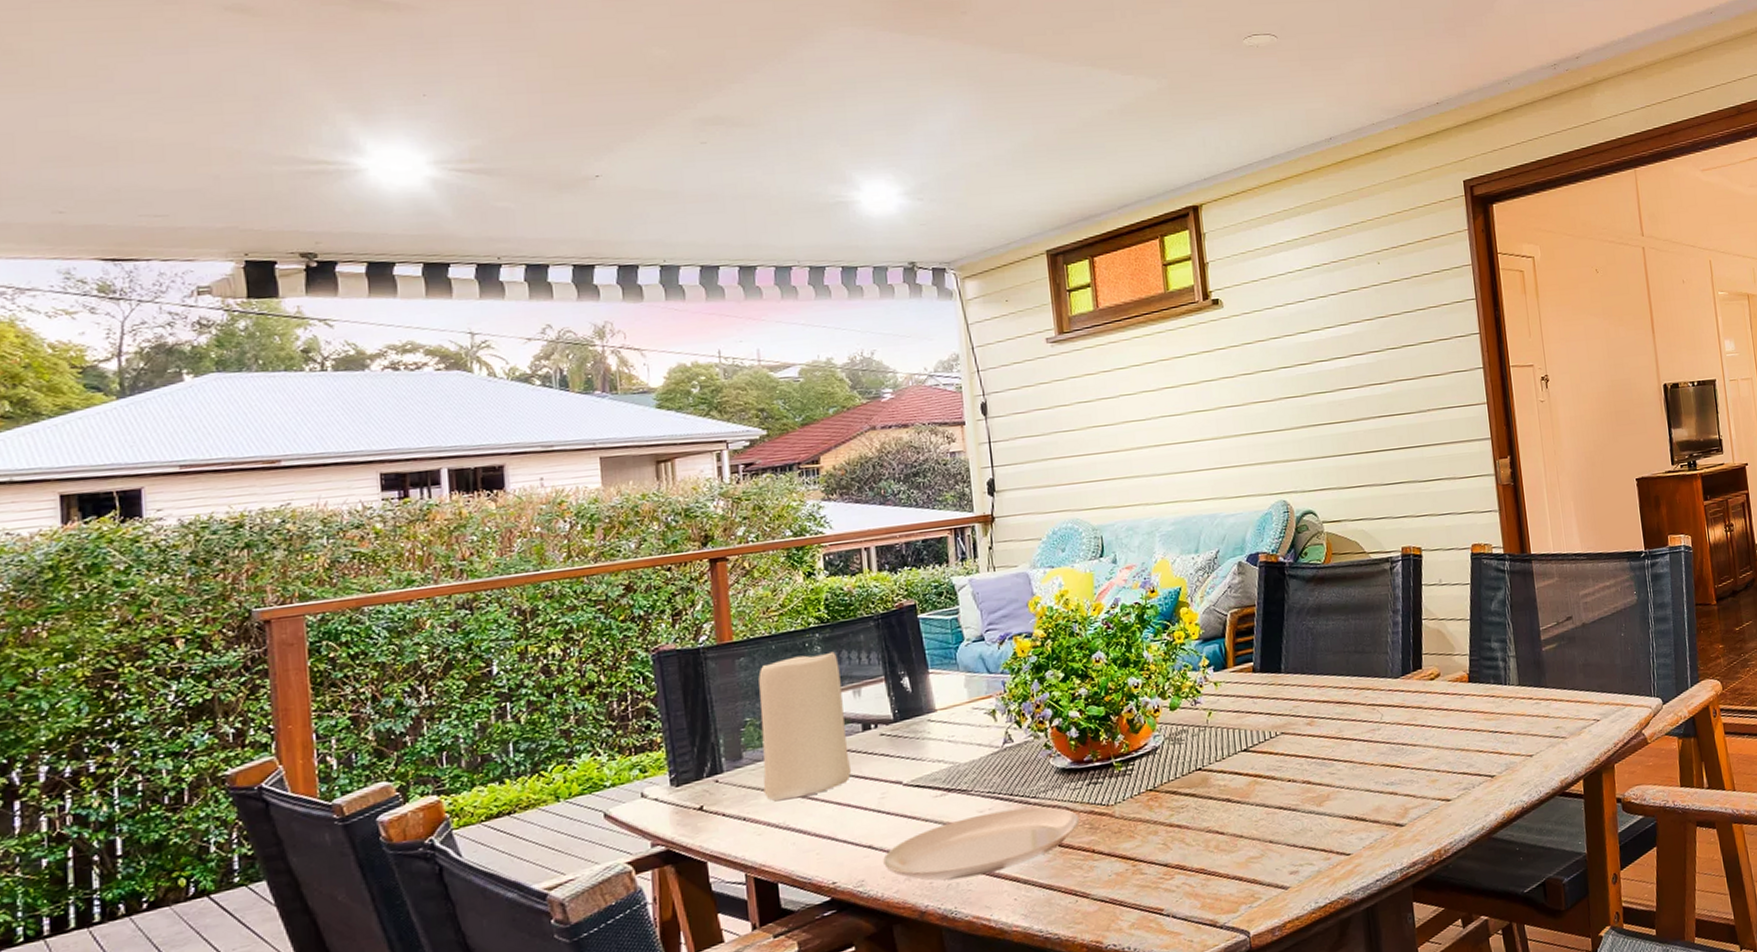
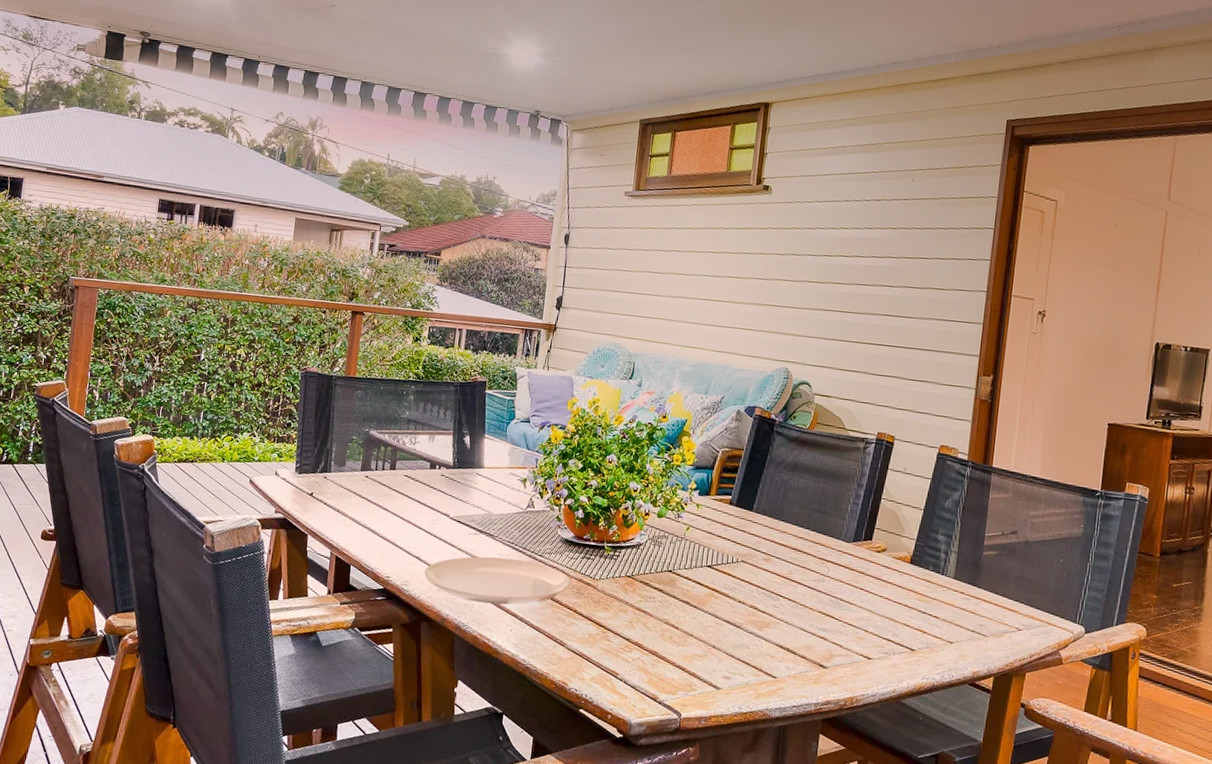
candle: present [758,651,852,802] -> none [354,399,424,507]

